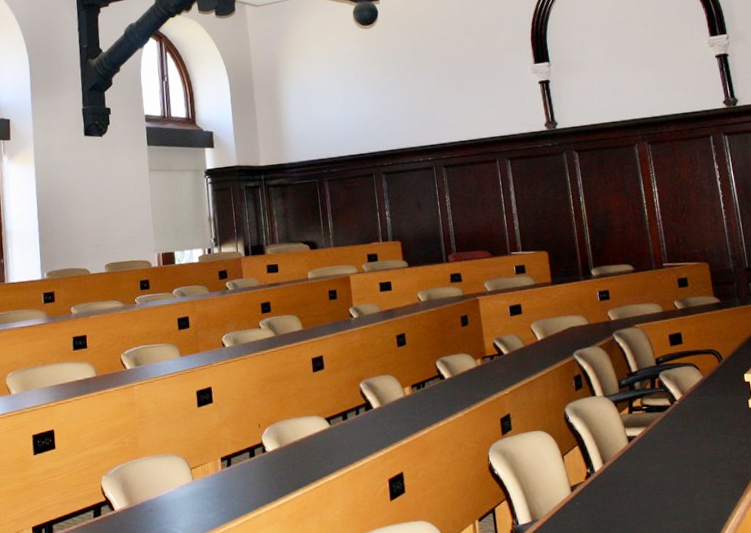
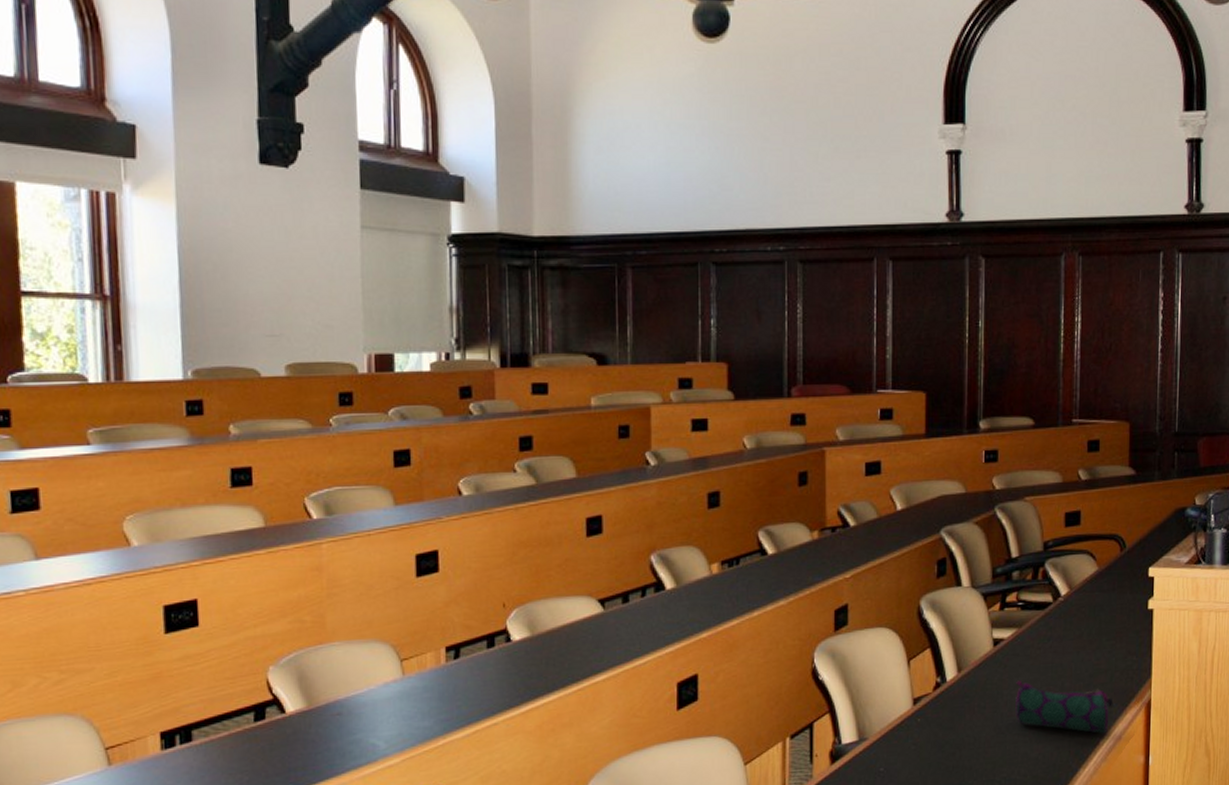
pencil case: none [651,469,735,511] -> present [1015,680,1114,733]

